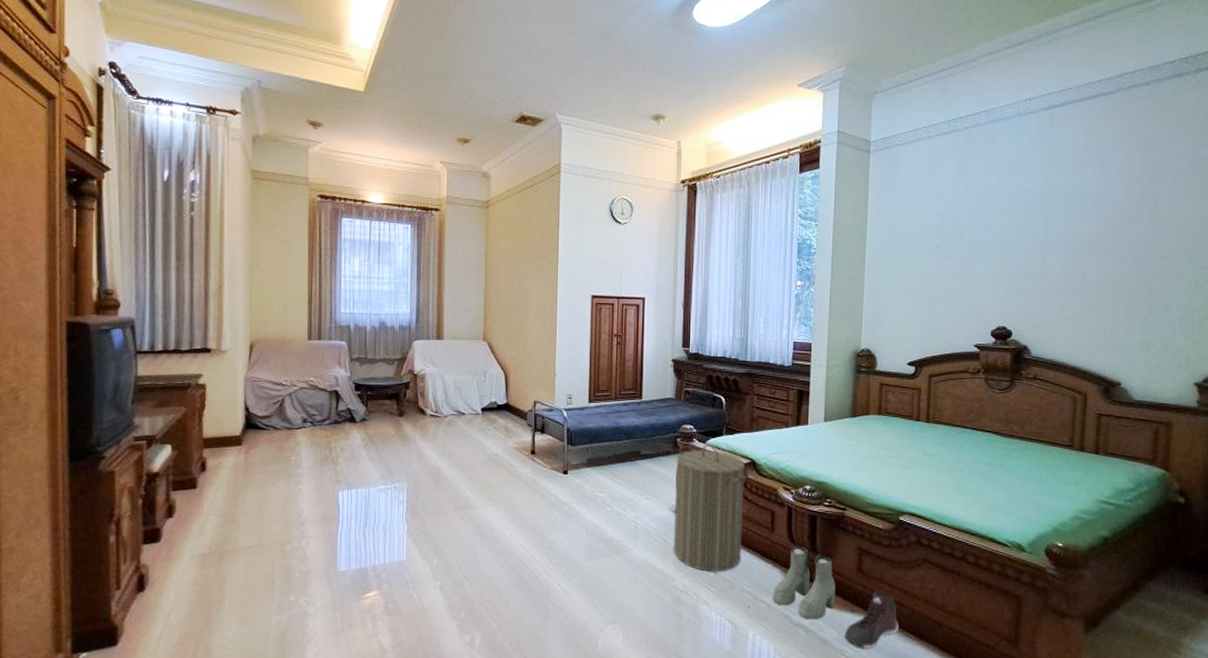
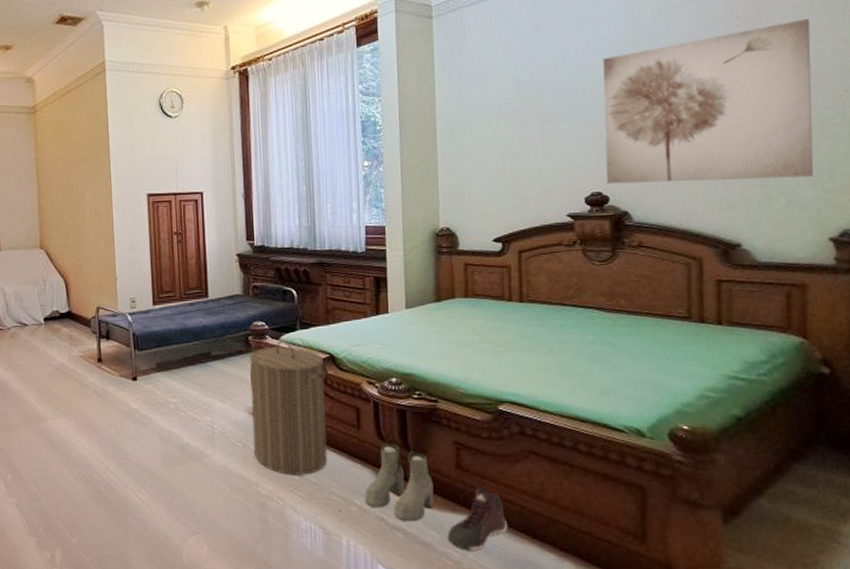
wall art: none [1011,185,1194,327] -> present [603,18,814,185]

